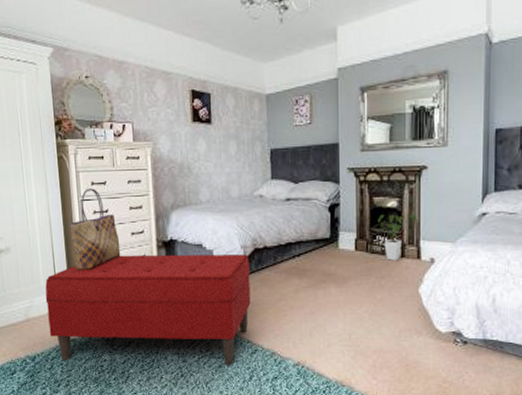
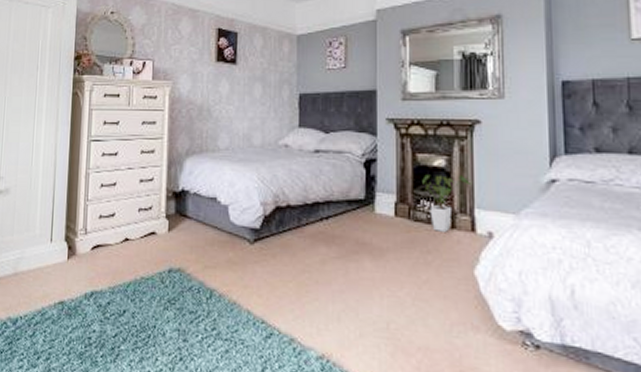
bench: present [45,254,251,365] -> none [37,204,269,351]
tote bag: present [69,188,121,270] -> none [74,128,127,220]

